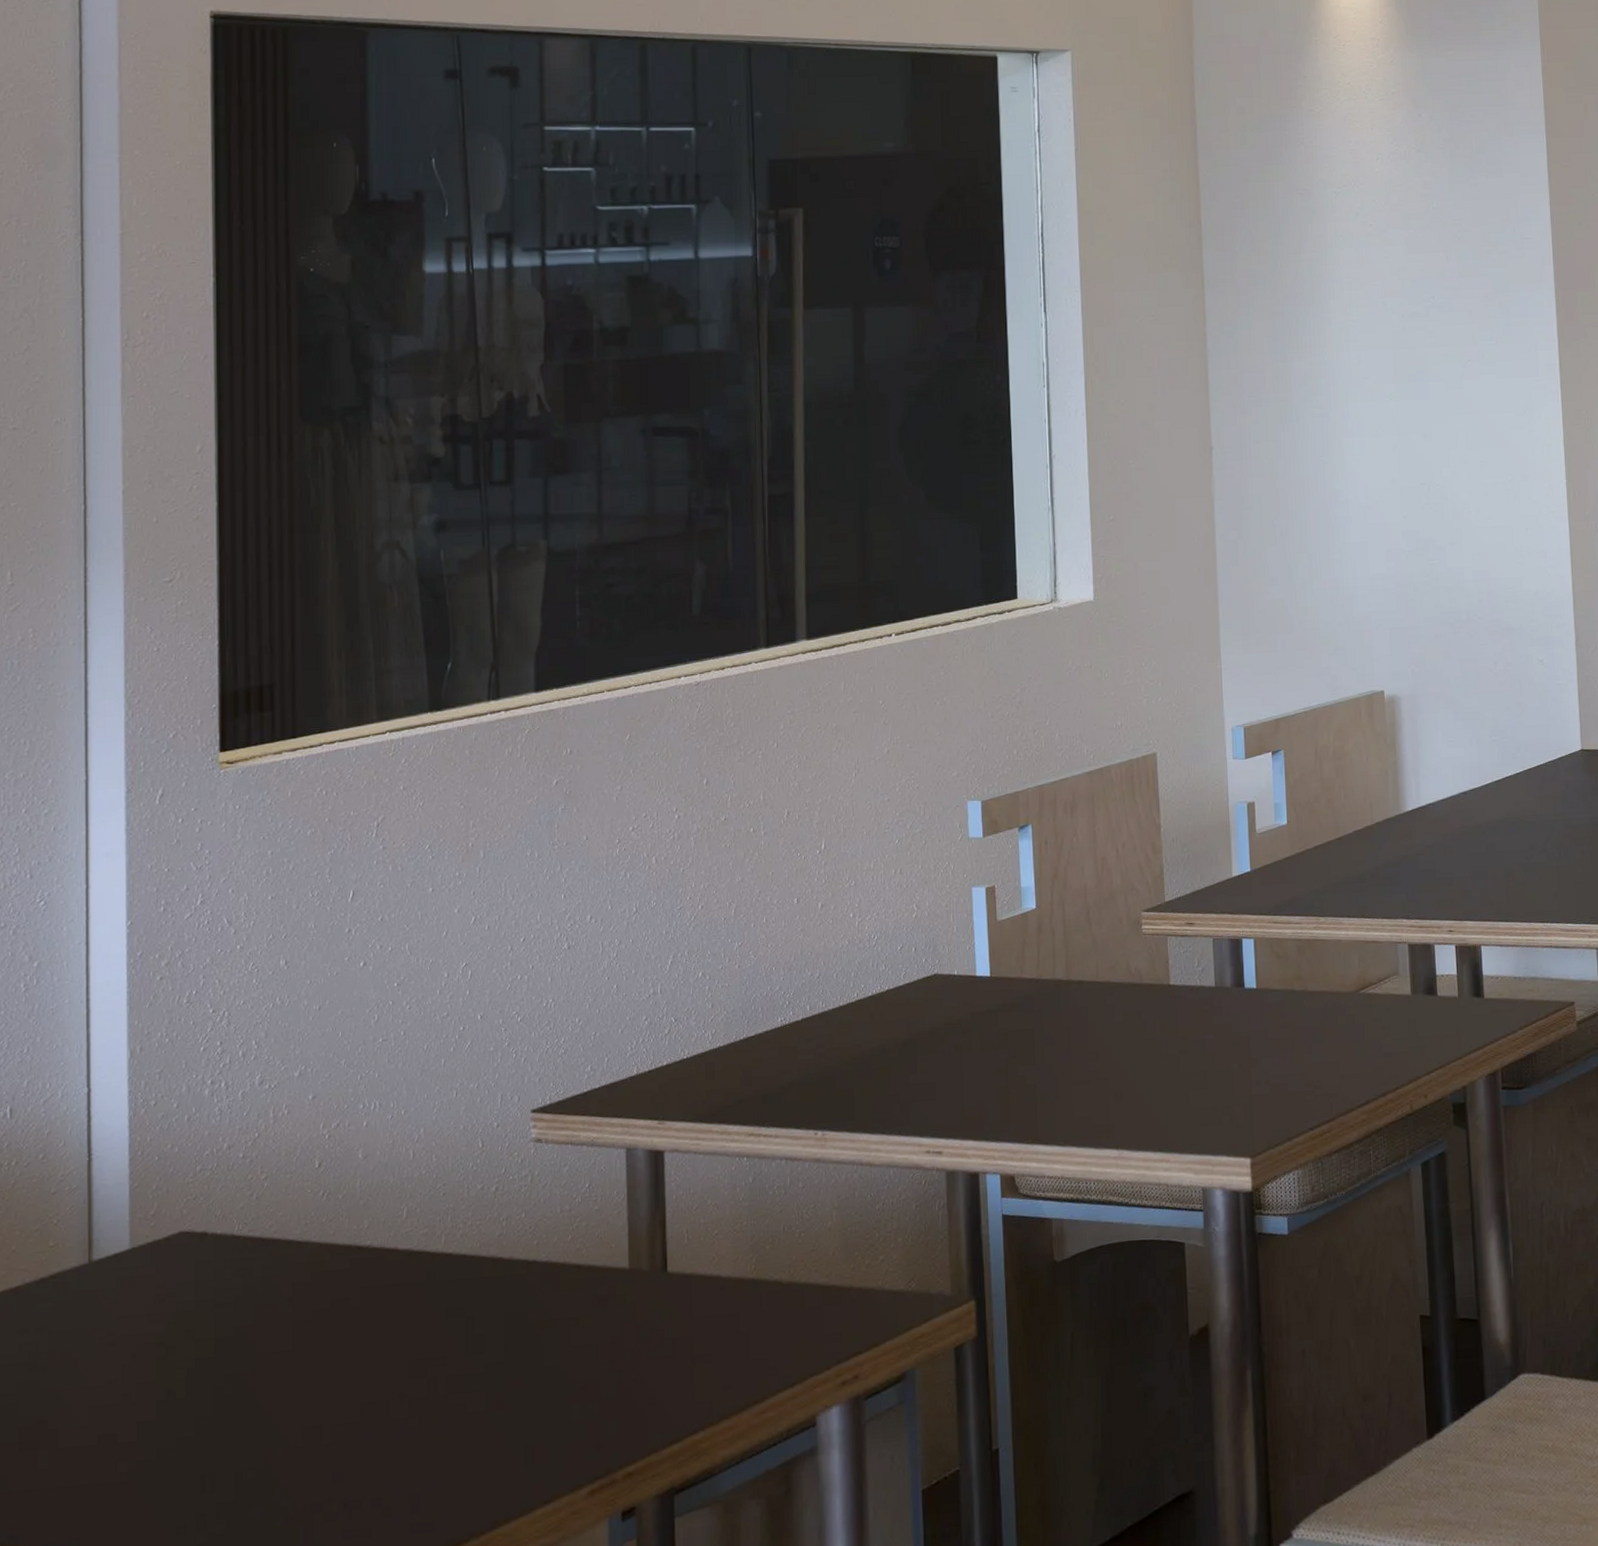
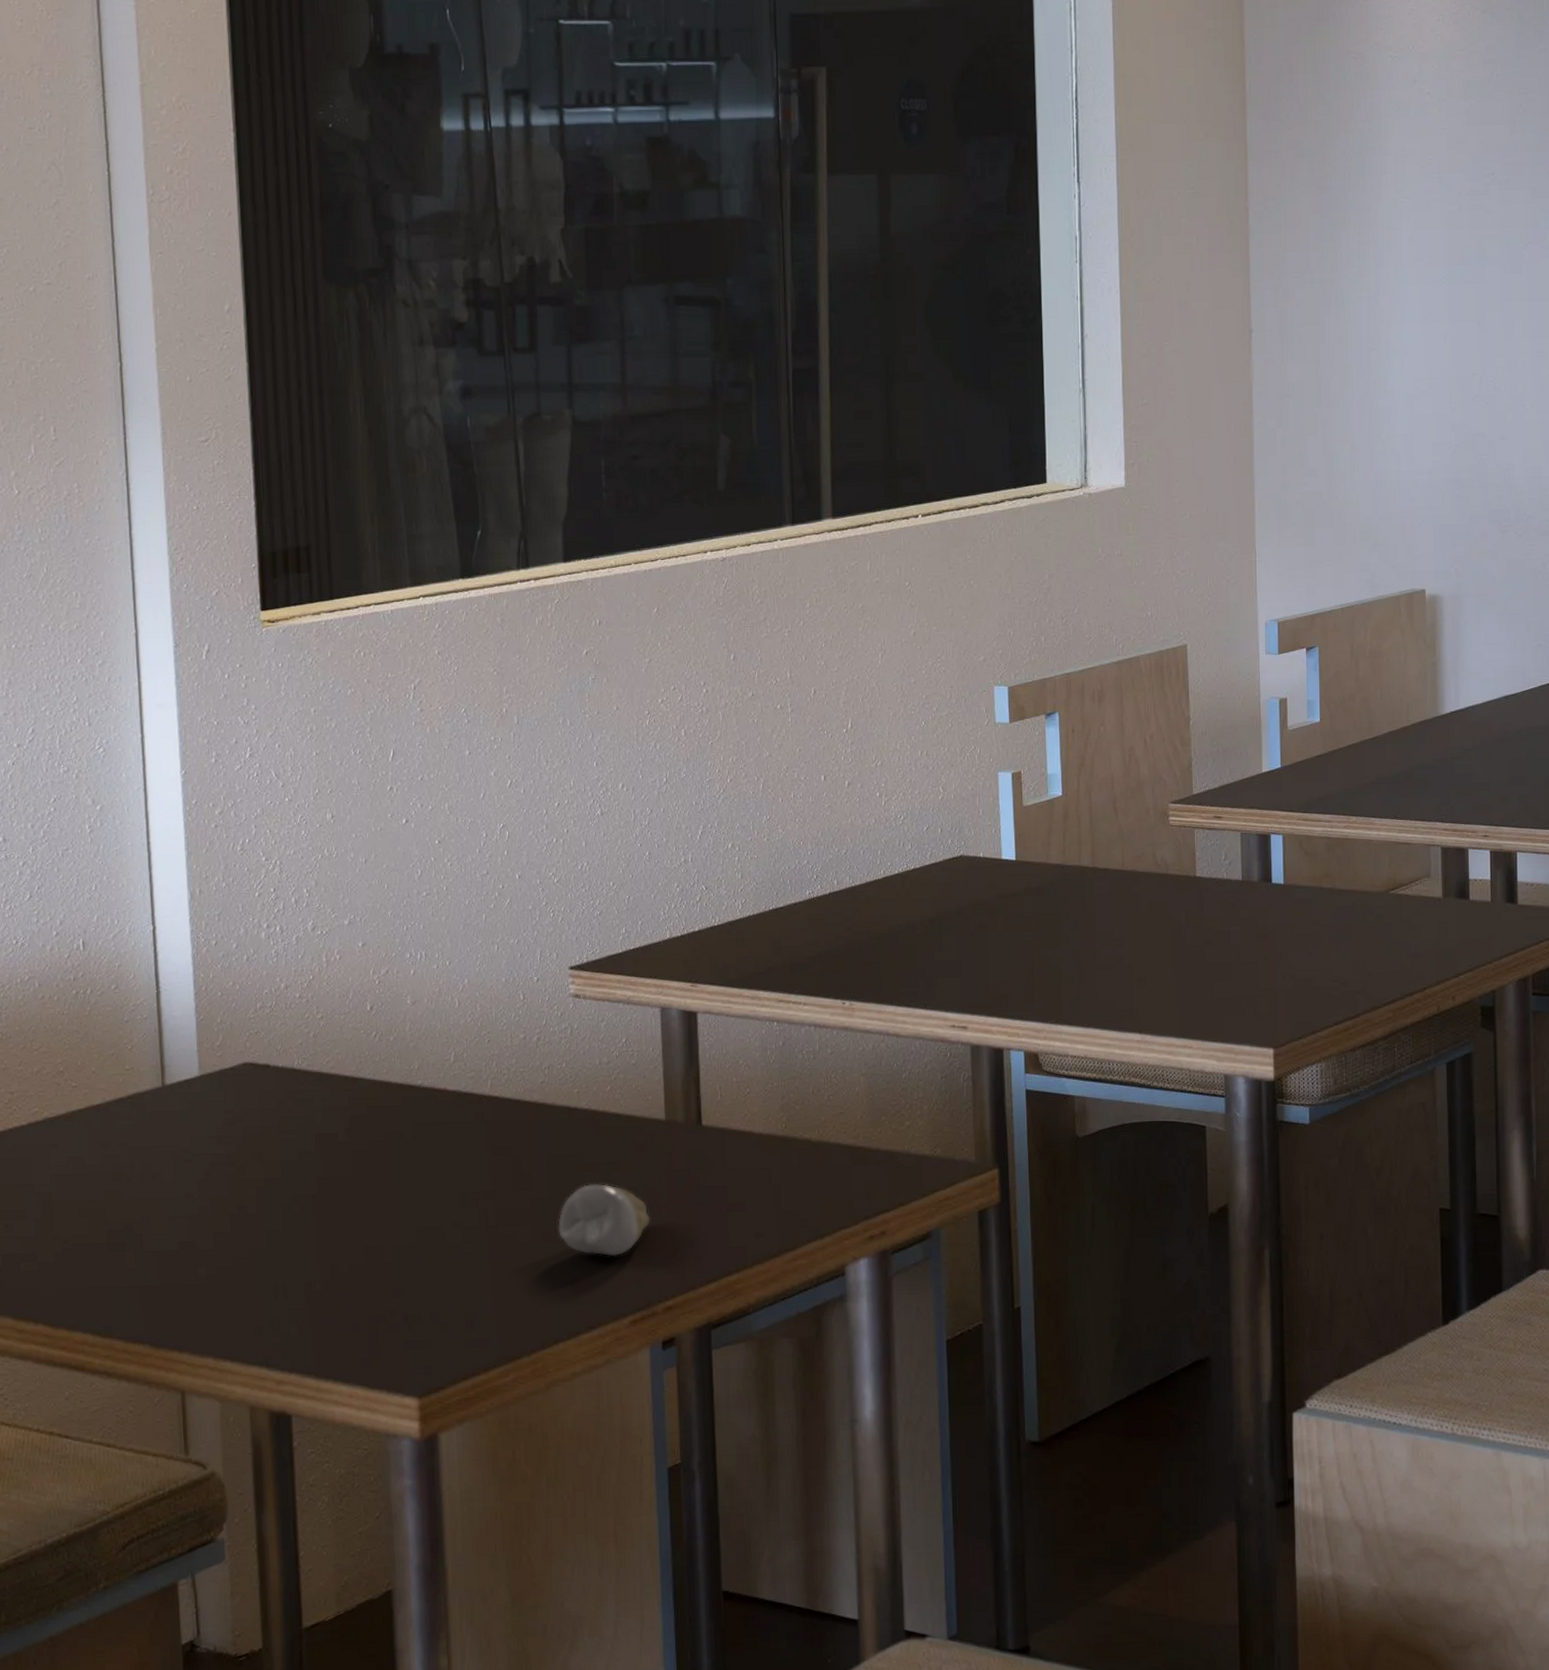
tooth: none [513,1342,611,1422] -> present [558,1184,650,1257]

